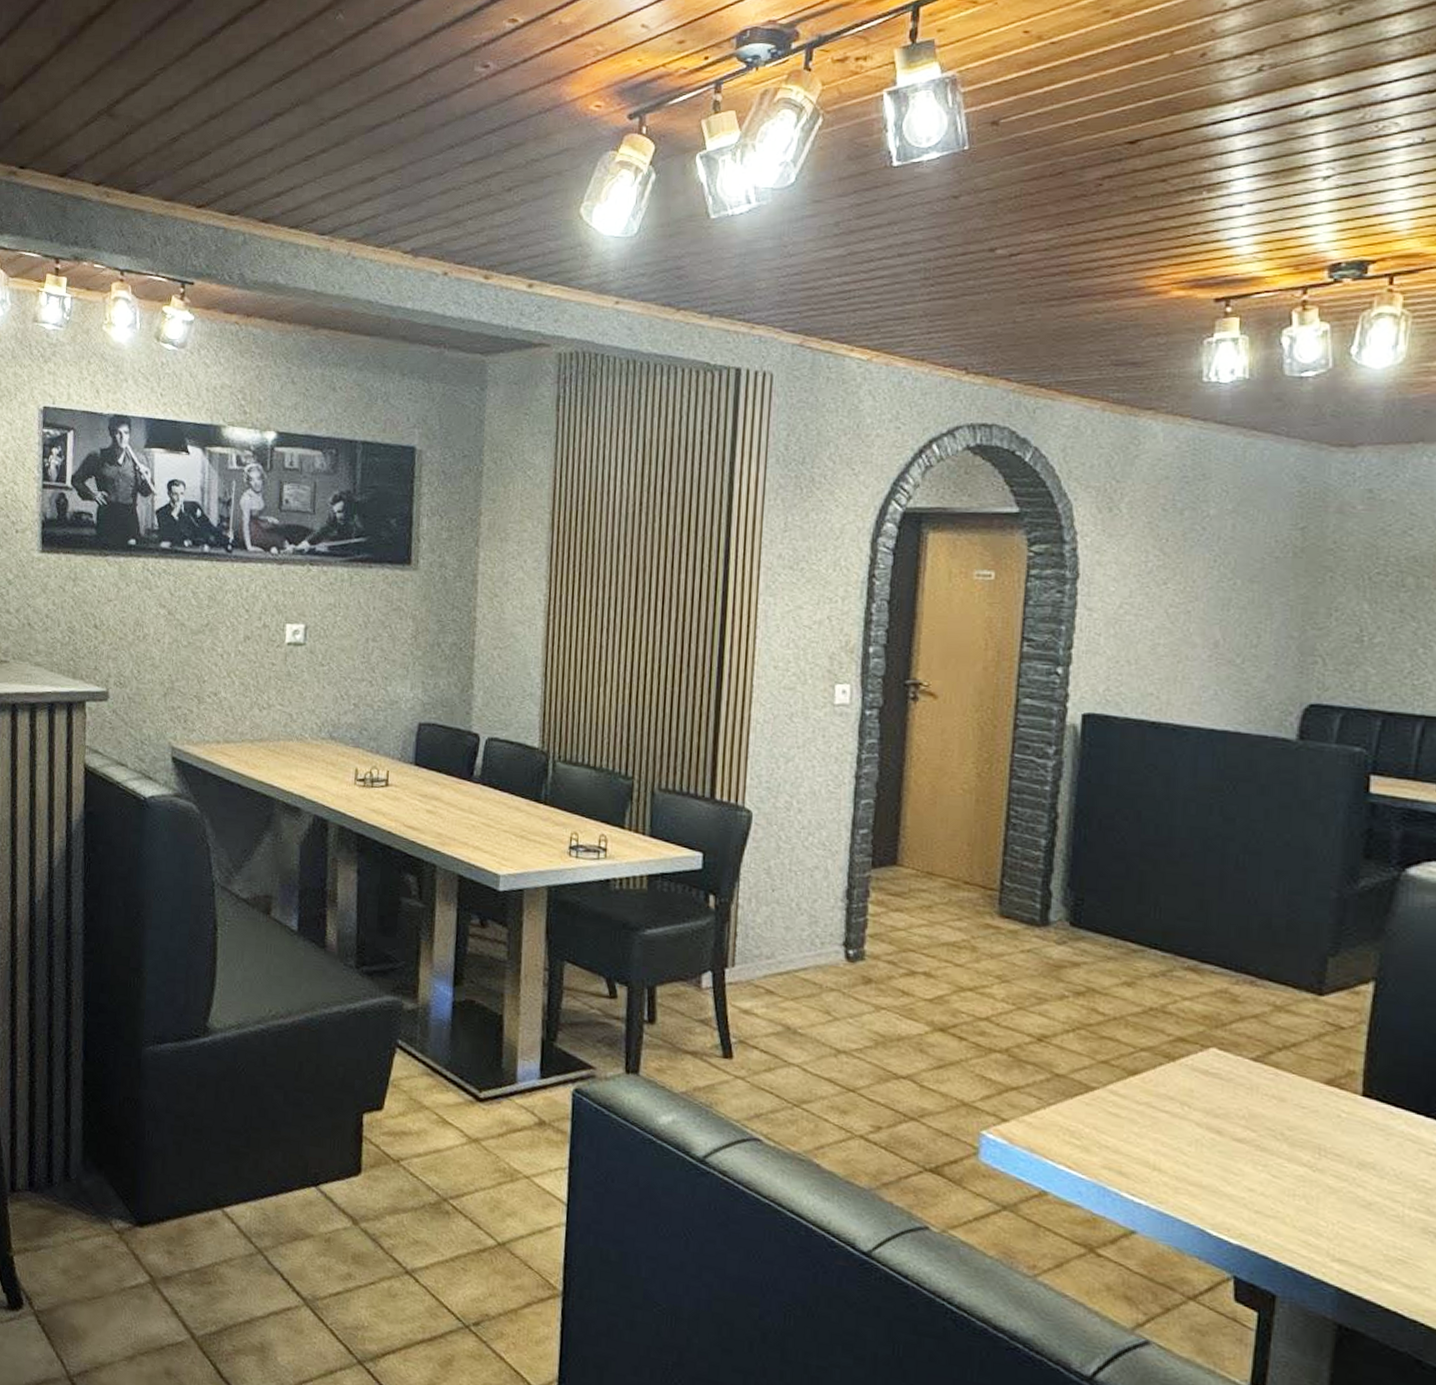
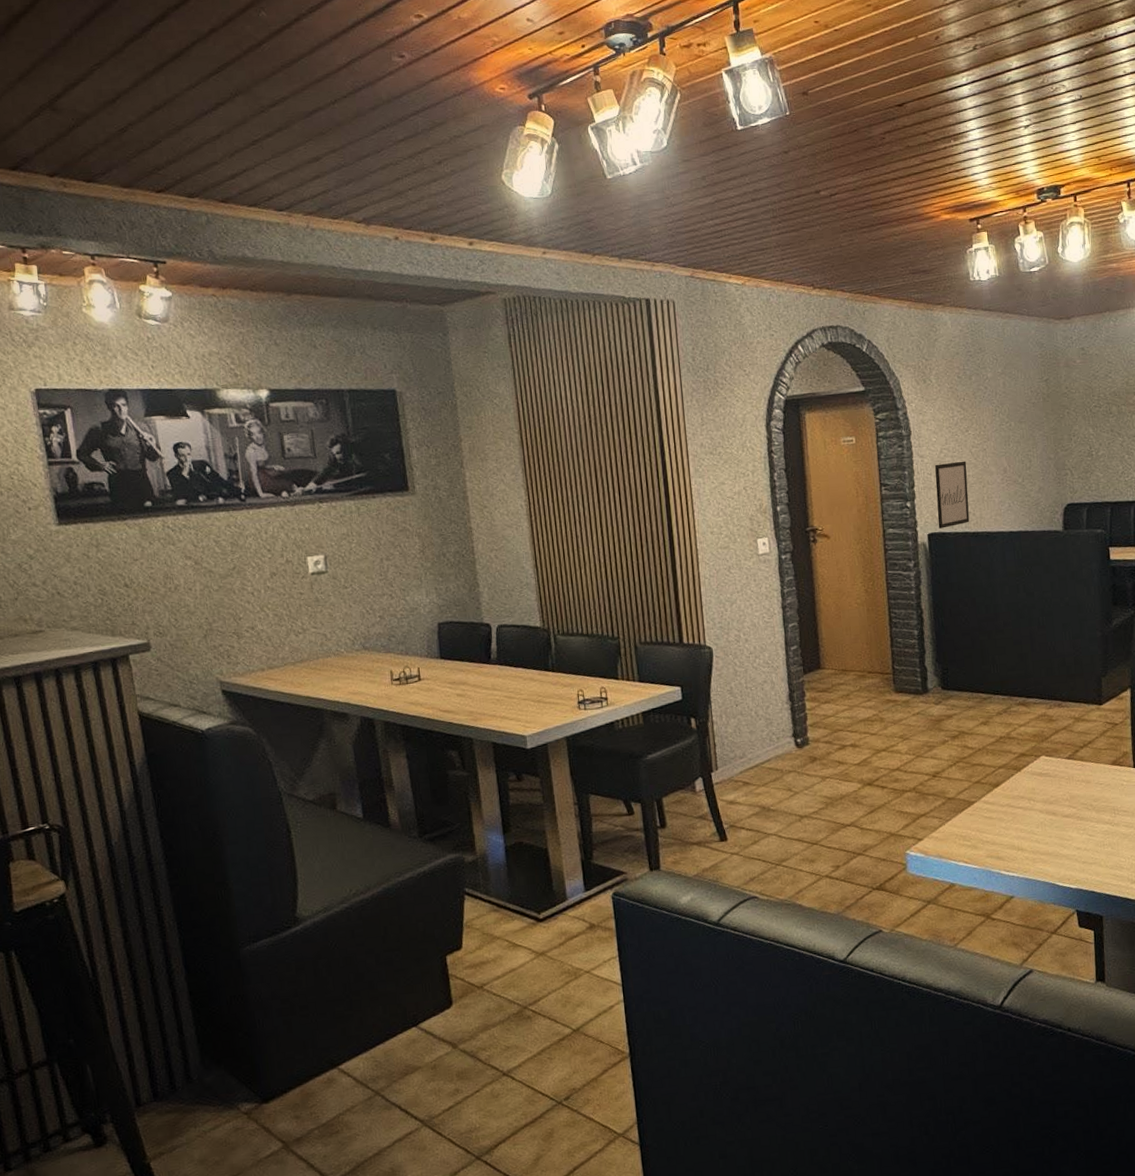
wall art: none [1100,622,1157,710] -> present [935,461,970,529]

